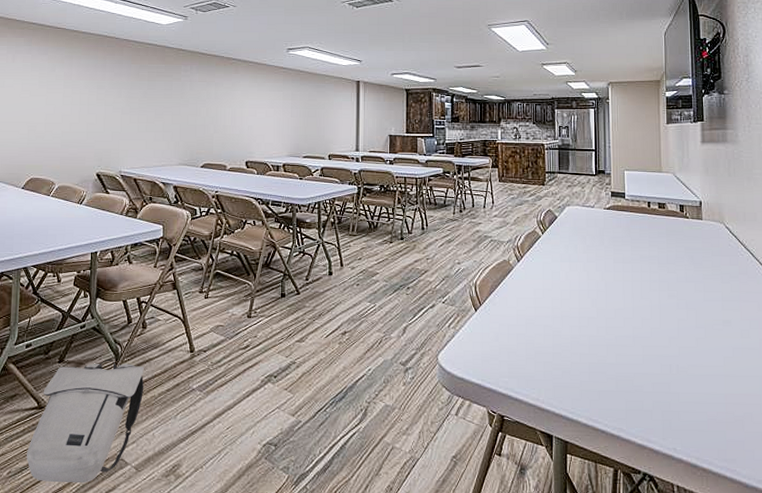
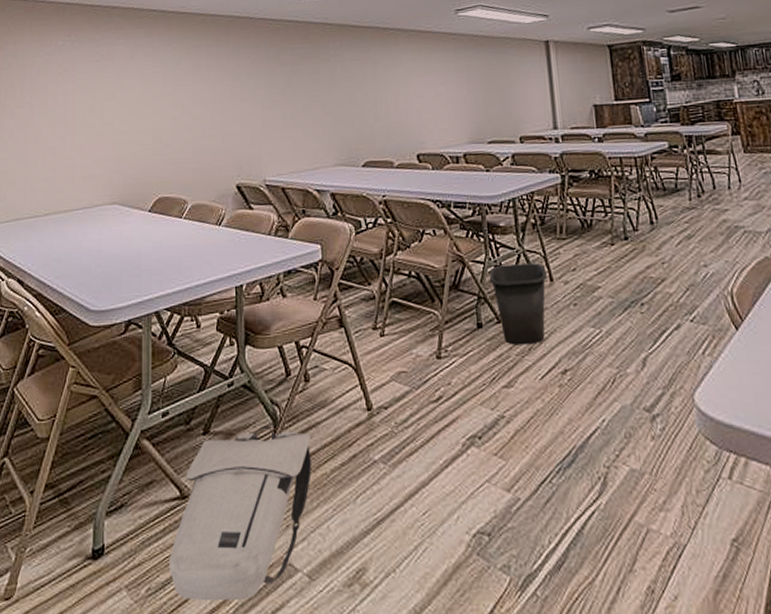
waste bin: none [294,251,339,312] -> present [489,263,548,345]

